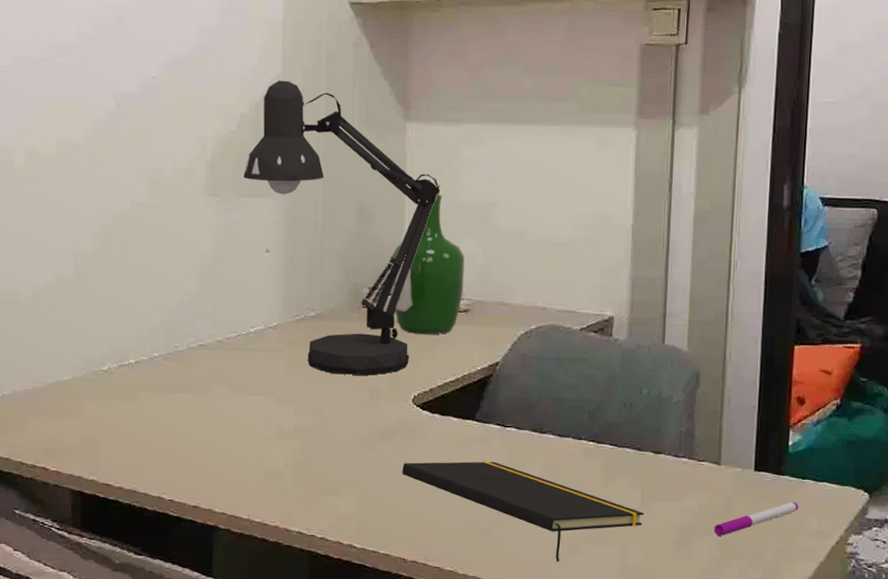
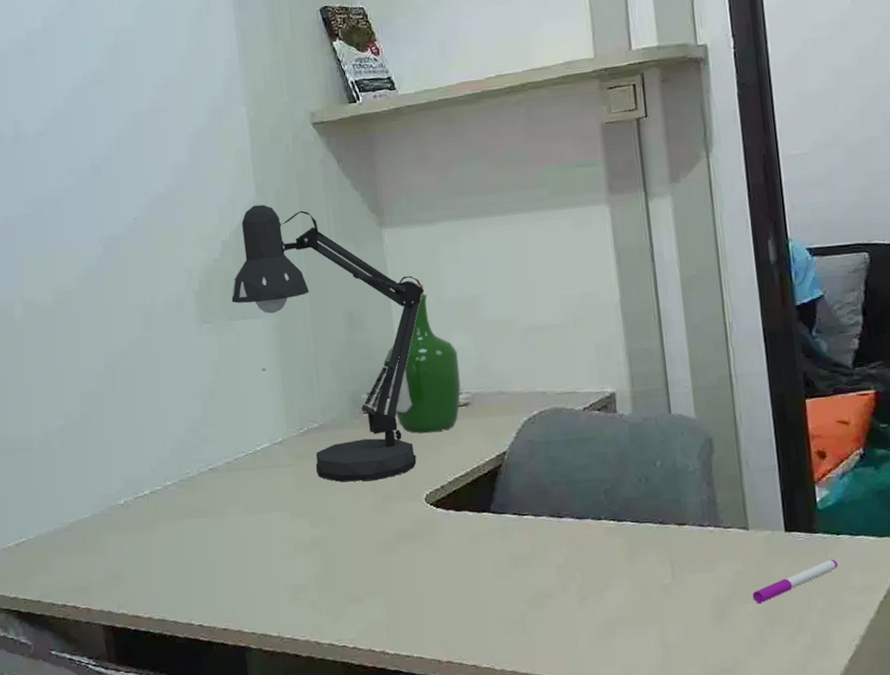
notepad: present [402,461,645,562] -> none [424,551,678,647]

